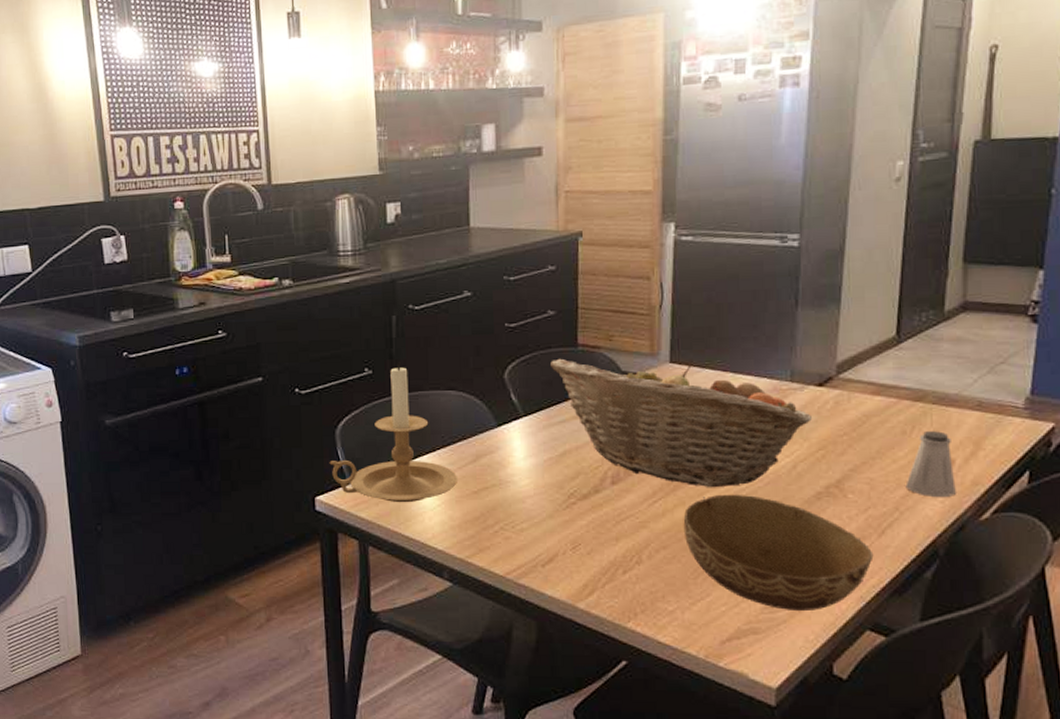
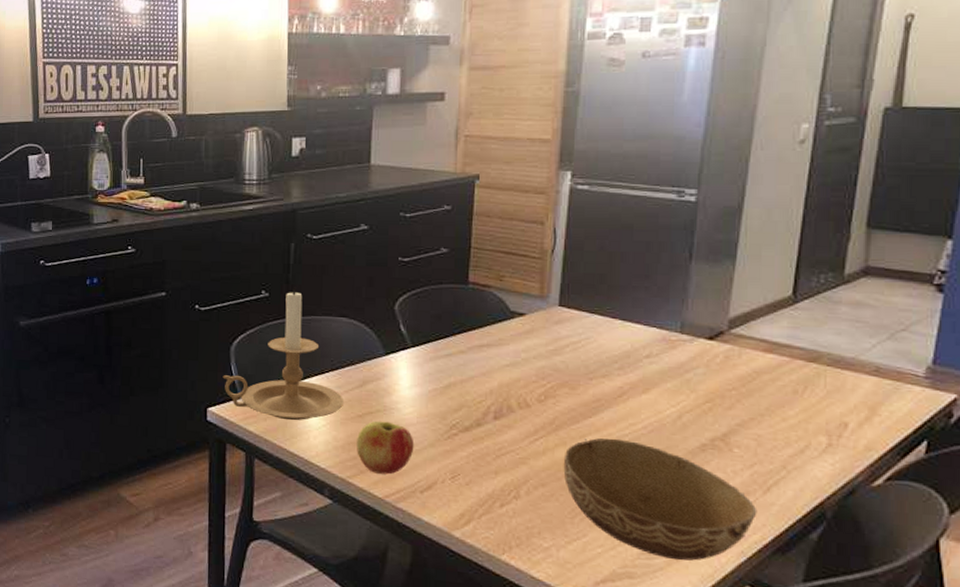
apple: none [474,496,533,551] -> present [357,421,414,475]
fruit basket: present [550,358,812,488] -> none [441,294,700,431]
saltshaker: present [905,431,956,498] -> none [794,392,848,460]

